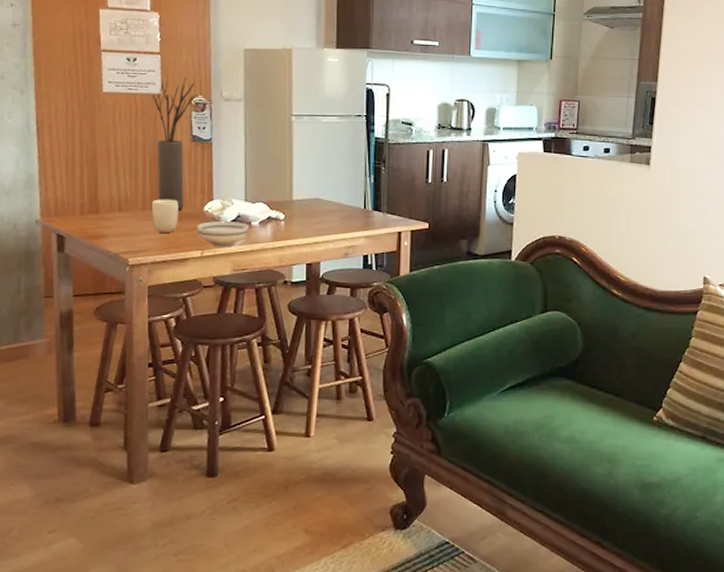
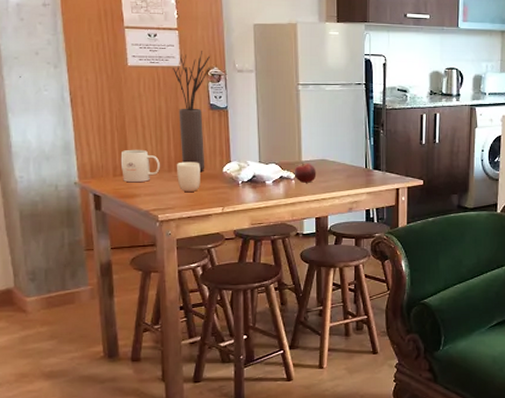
mug: none [89,184,133,222] -> present [120,149,160,183]
bowl: present [197,221,249,247] -> none [217,181,264,204]
fruit: none [283,202,309,225] -> present [294,163,317,183]

